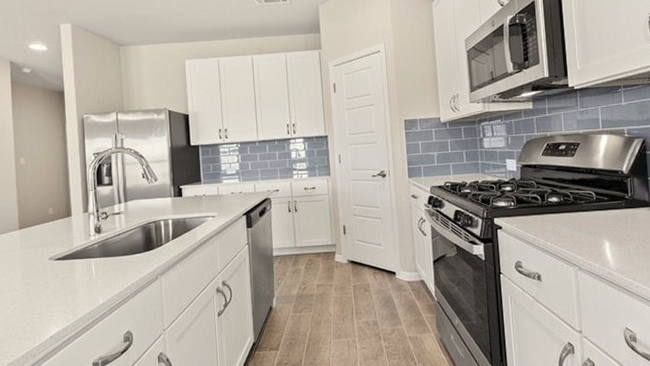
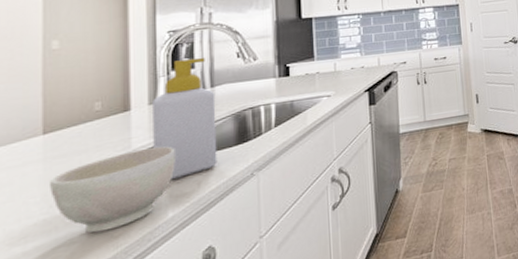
bowl: none [24,247,103,308] -> present [48,146,175,234]
soap bottle: none [85,177,131,275] -> present [152,58,217,180]

